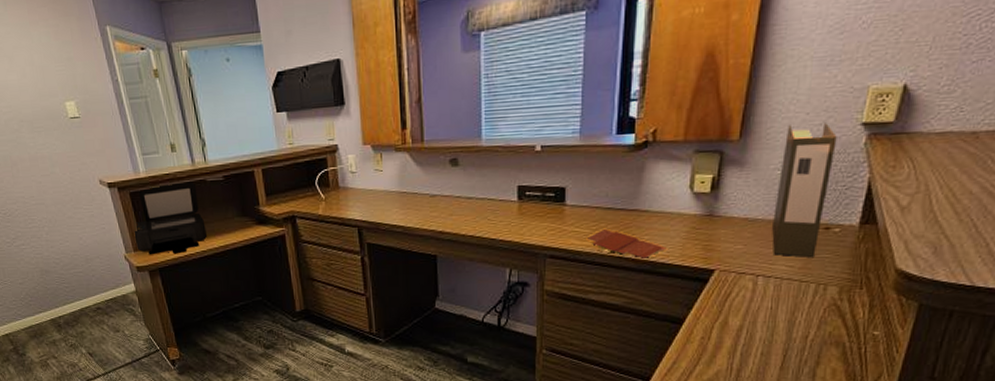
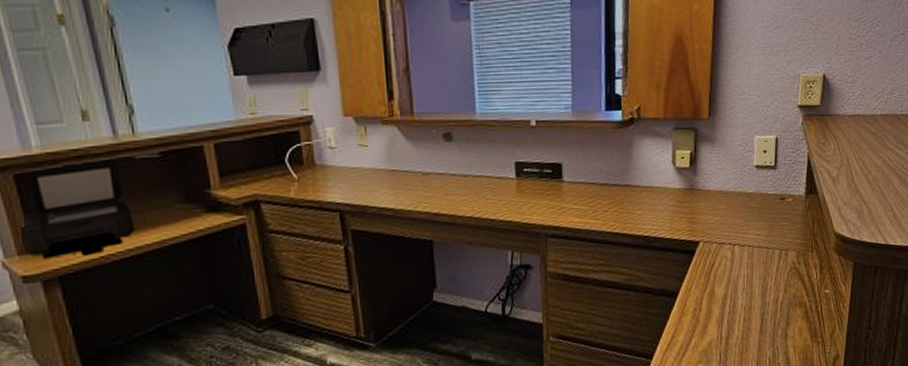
papers: present [588,229,666,258] -> none [586,205,657,234]
binder: present [772,123,837,257] -> none [741,104,782,226]

